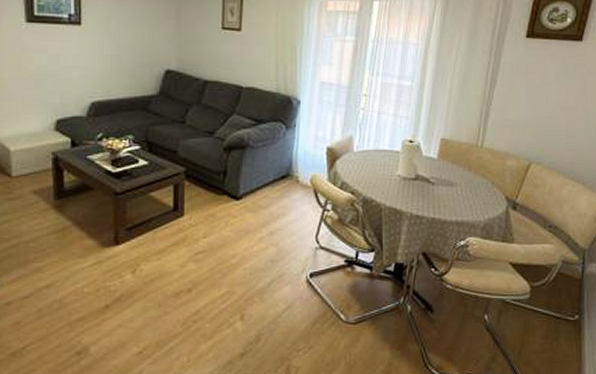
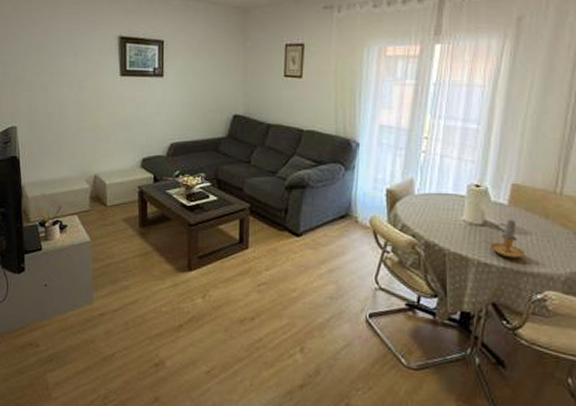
candle: none [415,172,451,209] -> present [483,219,525,258]

